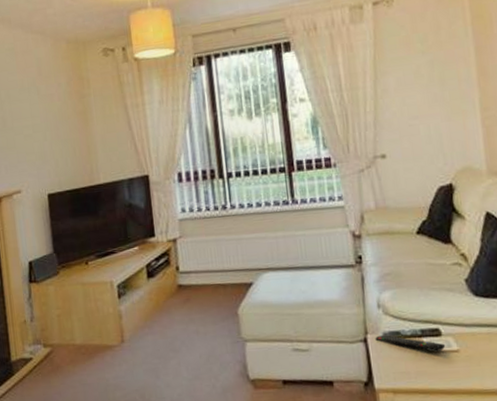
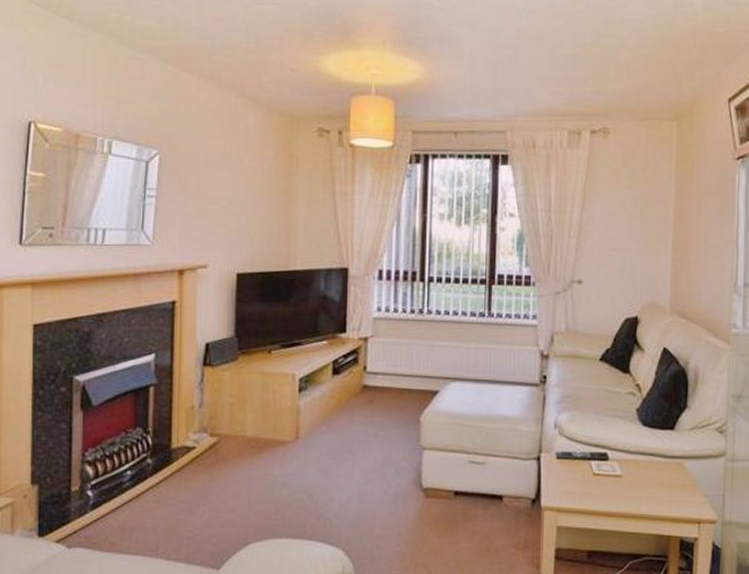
remote control: present [375,335,446,352] -> none [548,455,611,475]

